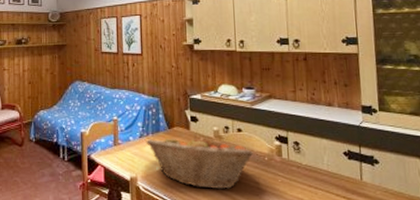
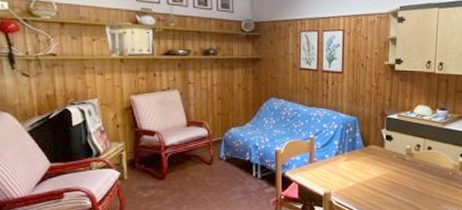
fruit basket: present [145,134,254,190] -> none [341,152,440,202]

